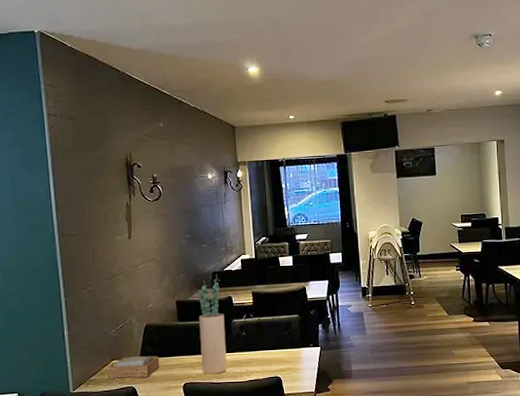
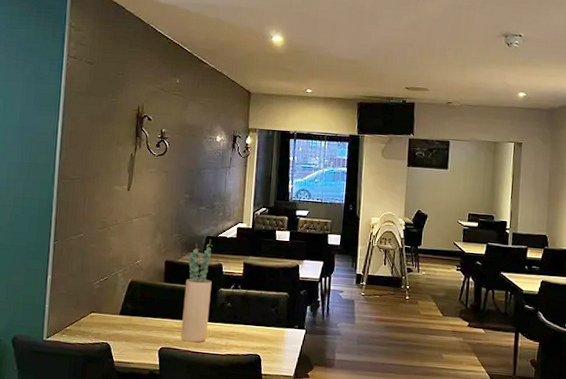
napkin holder: present [107,356,160,379] -> none [84,311,139,335]

